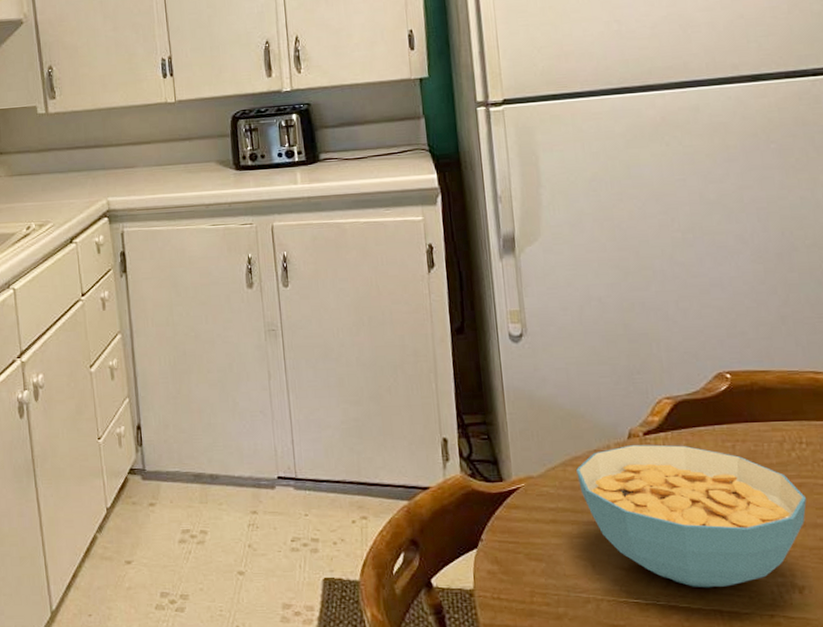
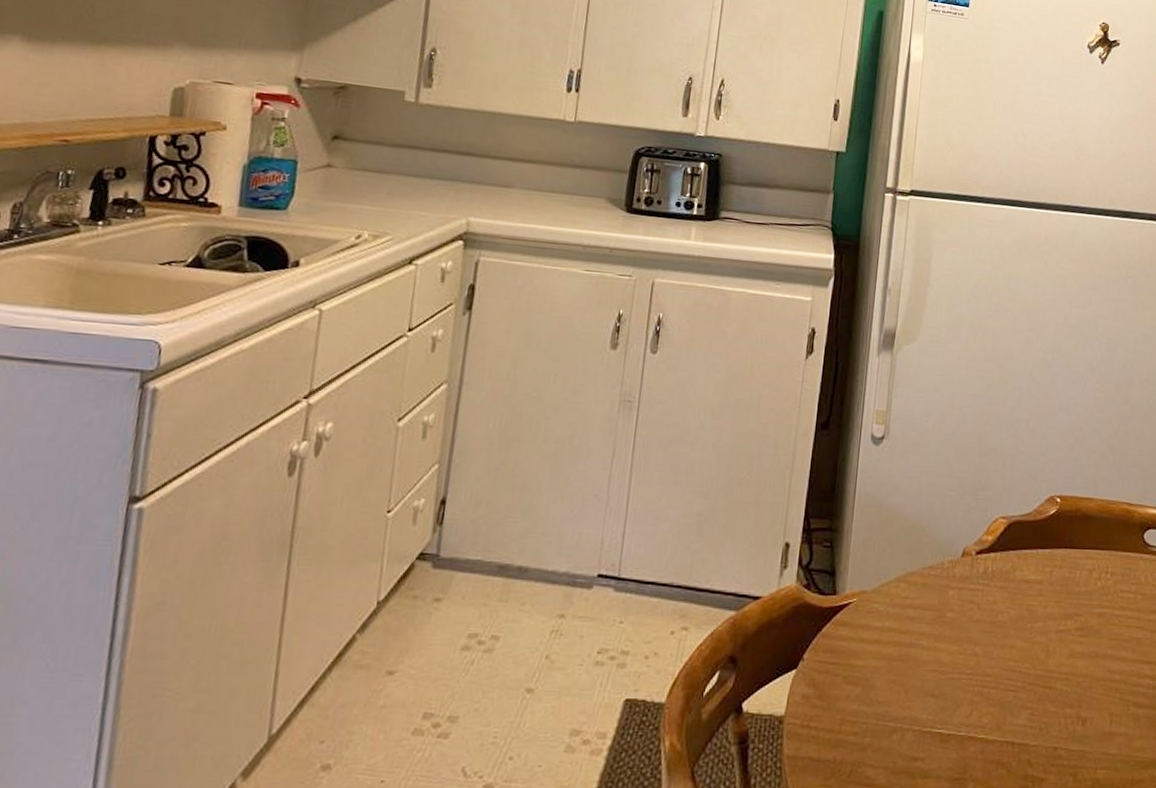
cereal bowl: present [576,444,807,588] -> none [908,563,1102,719]

